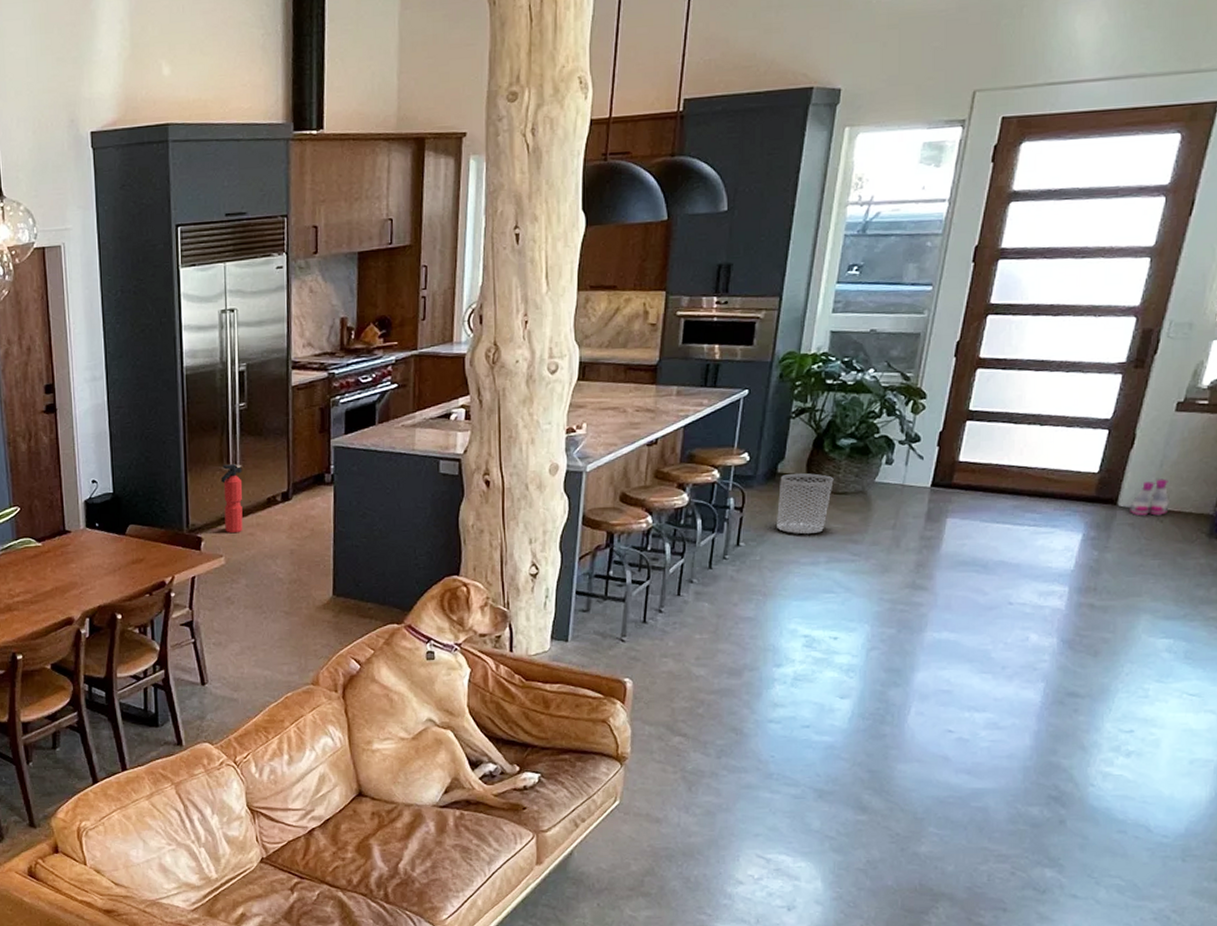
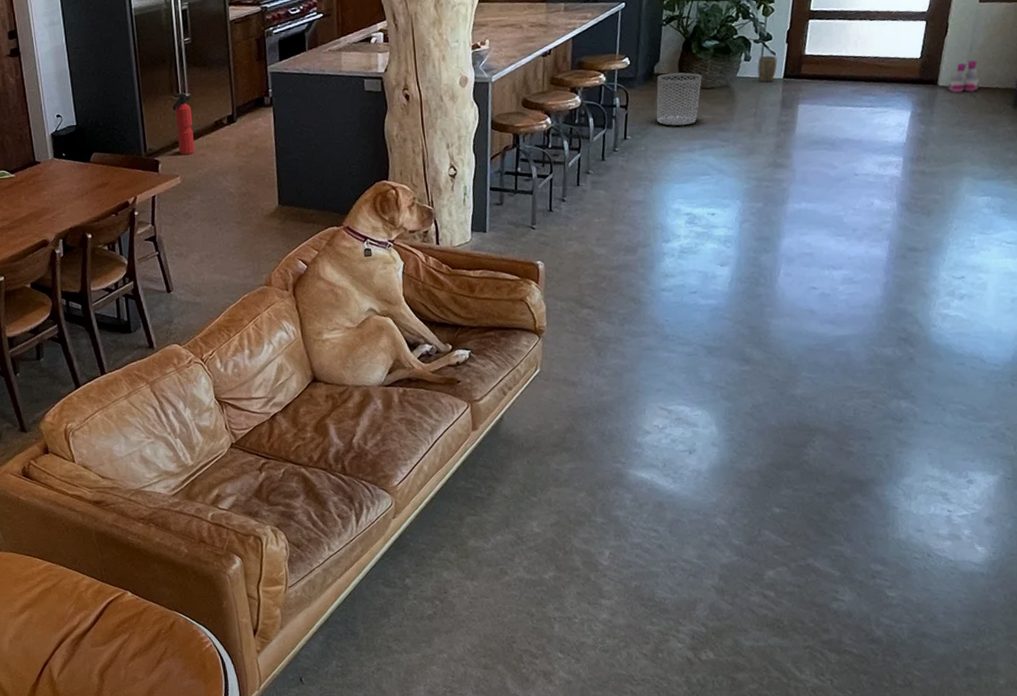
plant pot: none [901,460,925,490] -> present [757,55,777,82]

